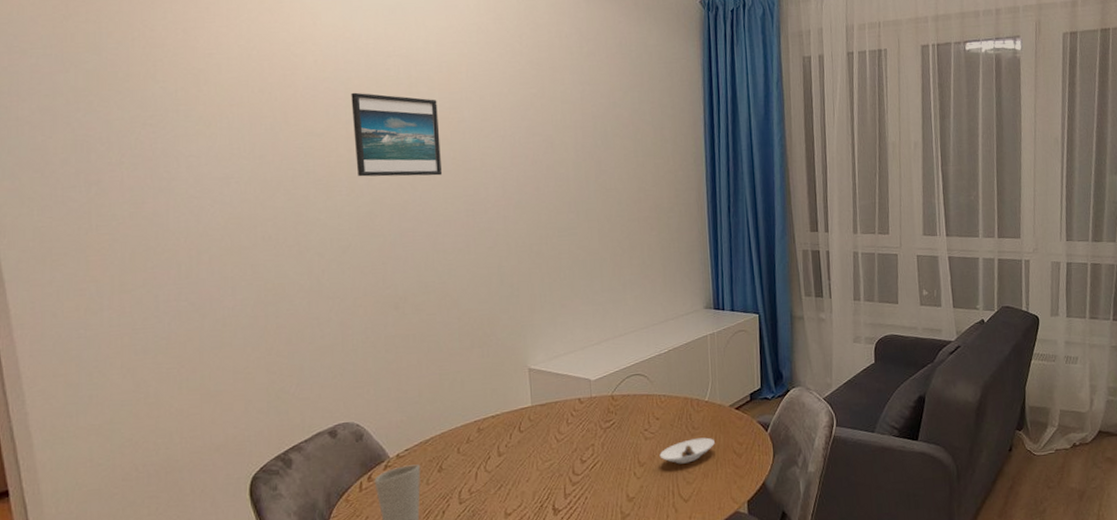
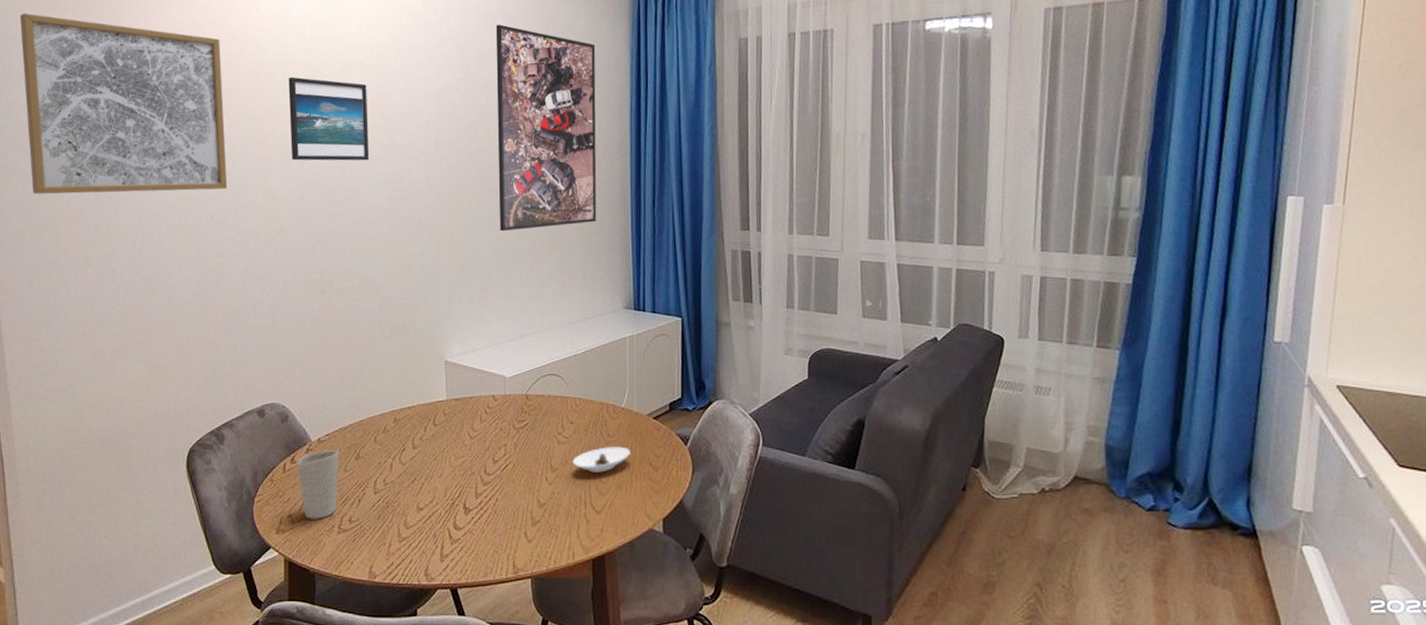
wall art: none [29,23,287,219] -> present [19,13,228,194]
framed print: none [569,42,675,241] -> present [495,24,597,232]

